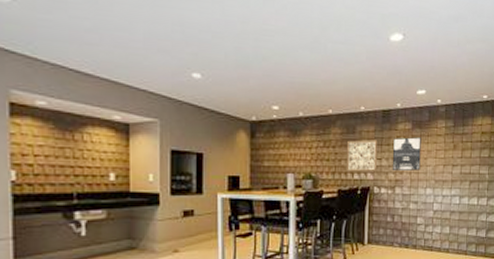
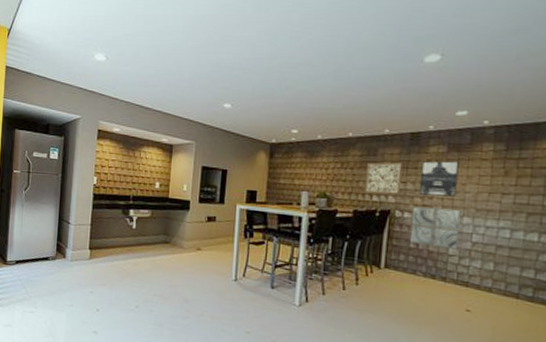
wall art: none [387,181,425,219] -> present [409,206,461,249]

